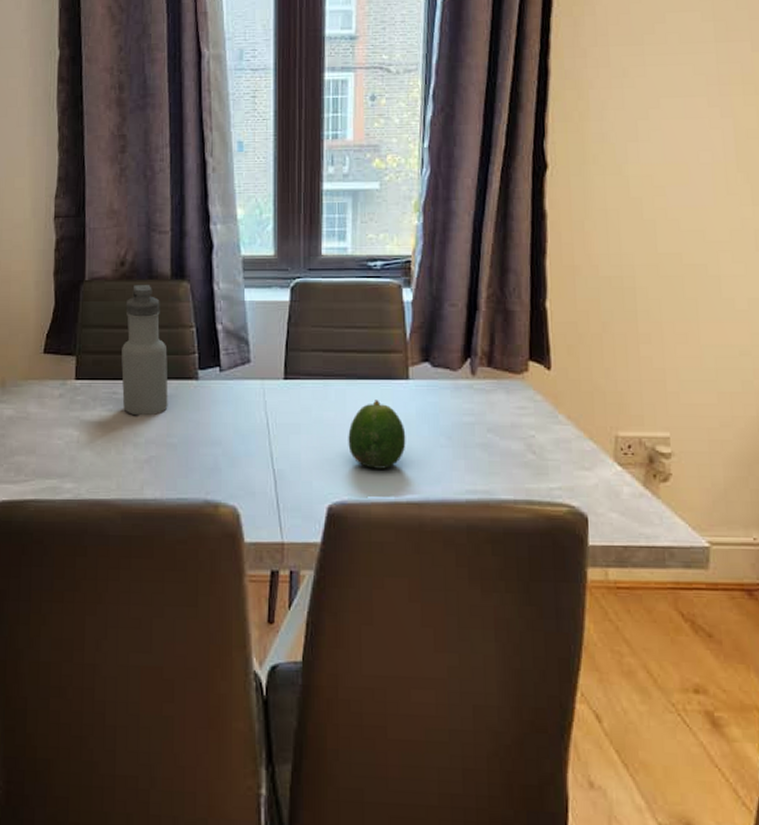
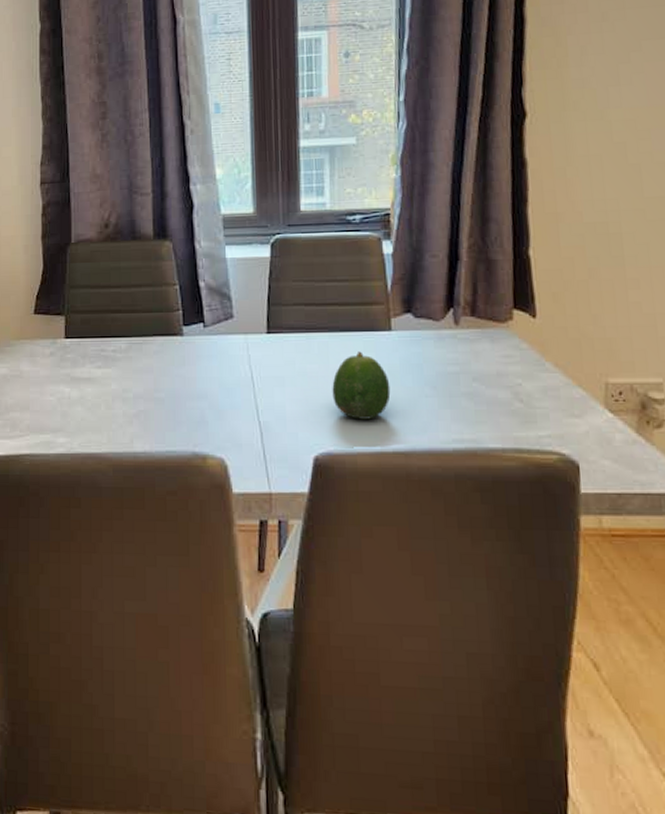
water bottle: present [121,285,168,416] -> none [108,245,155,372]

